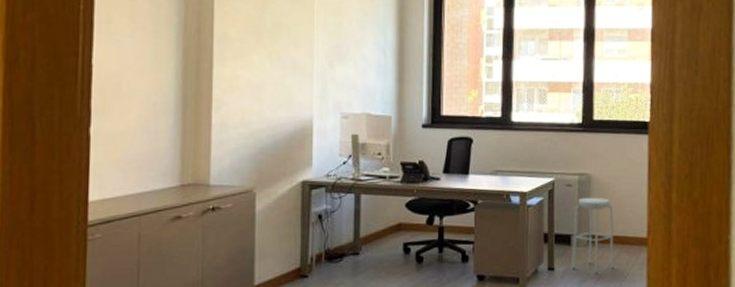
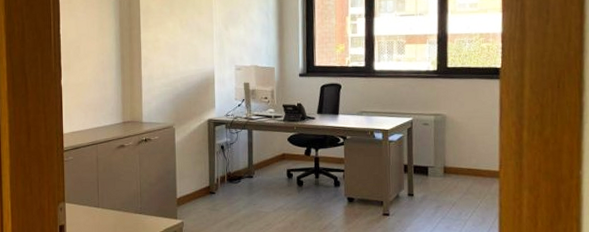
stool: present [572,197,615,274] -> none [429,134,468,201]

